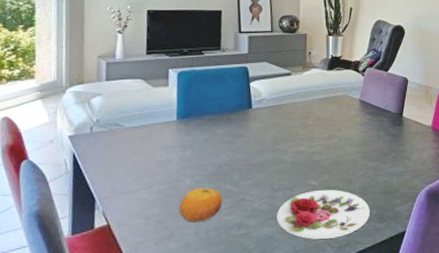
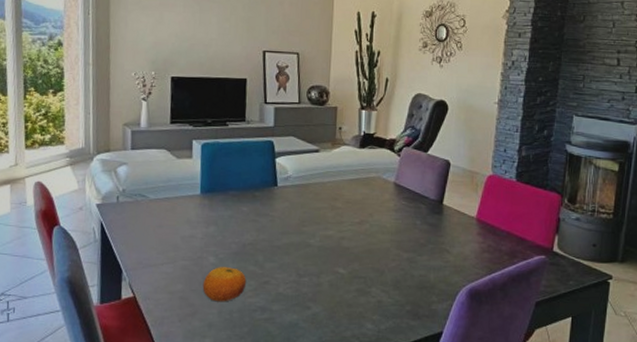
plate: present [277,190,370,239] -> none [302,279,403,332]

